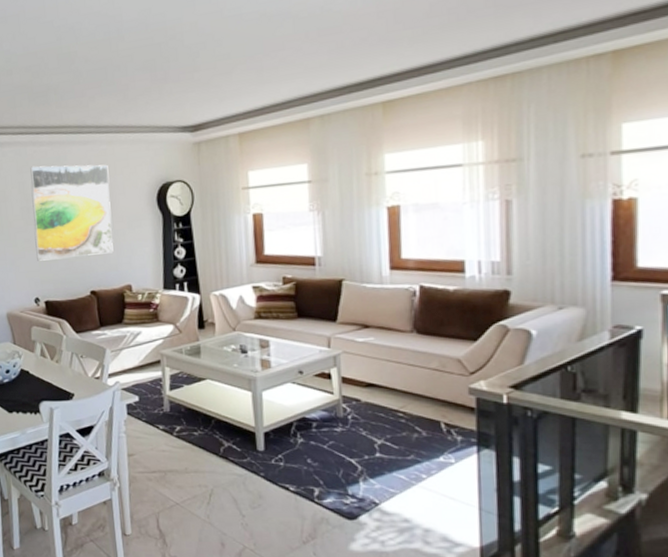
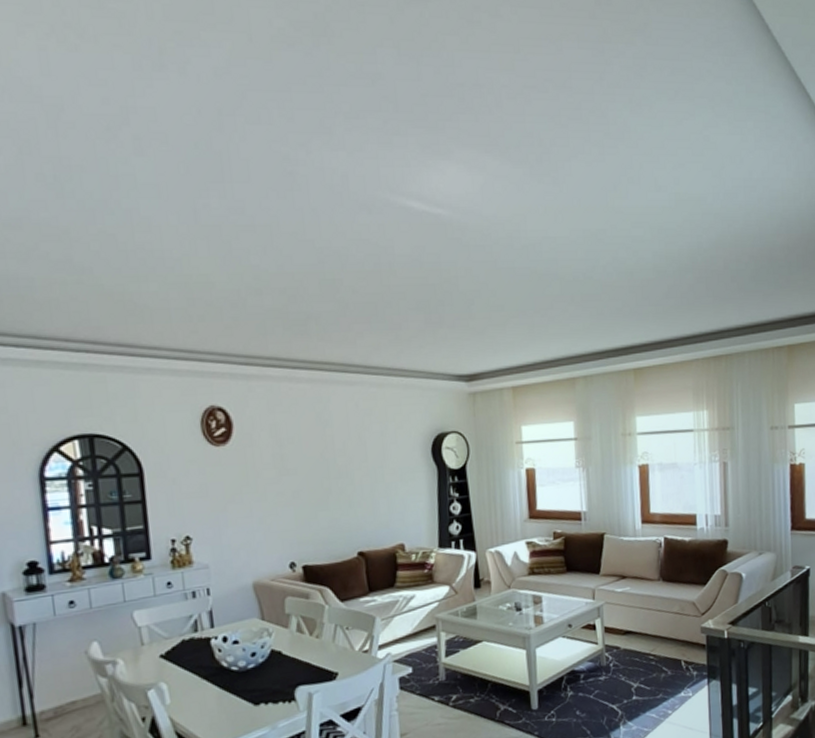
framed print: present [30,164,114,261] -> none [284,406,384,519]

